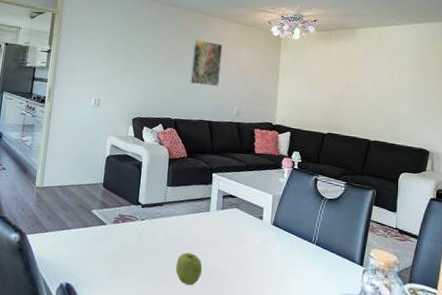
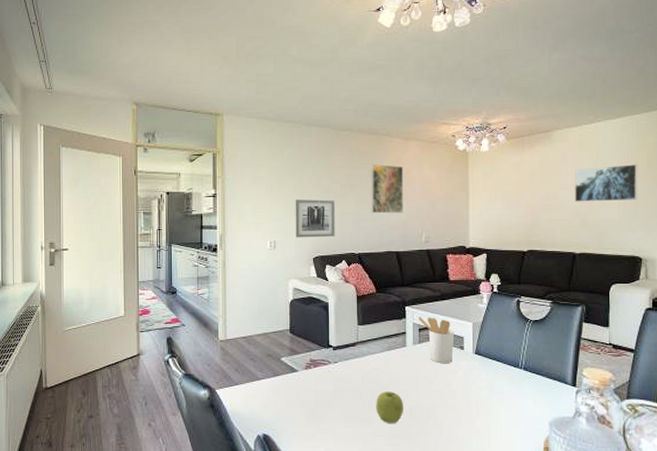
wall art: none [118,63,158,101] -> present [295,199,335,238]
utensil holder: none [224,184,256,232] -> present [419,317,455,364]
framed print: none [372,65,430,98] -> present [574,164,638,202]

